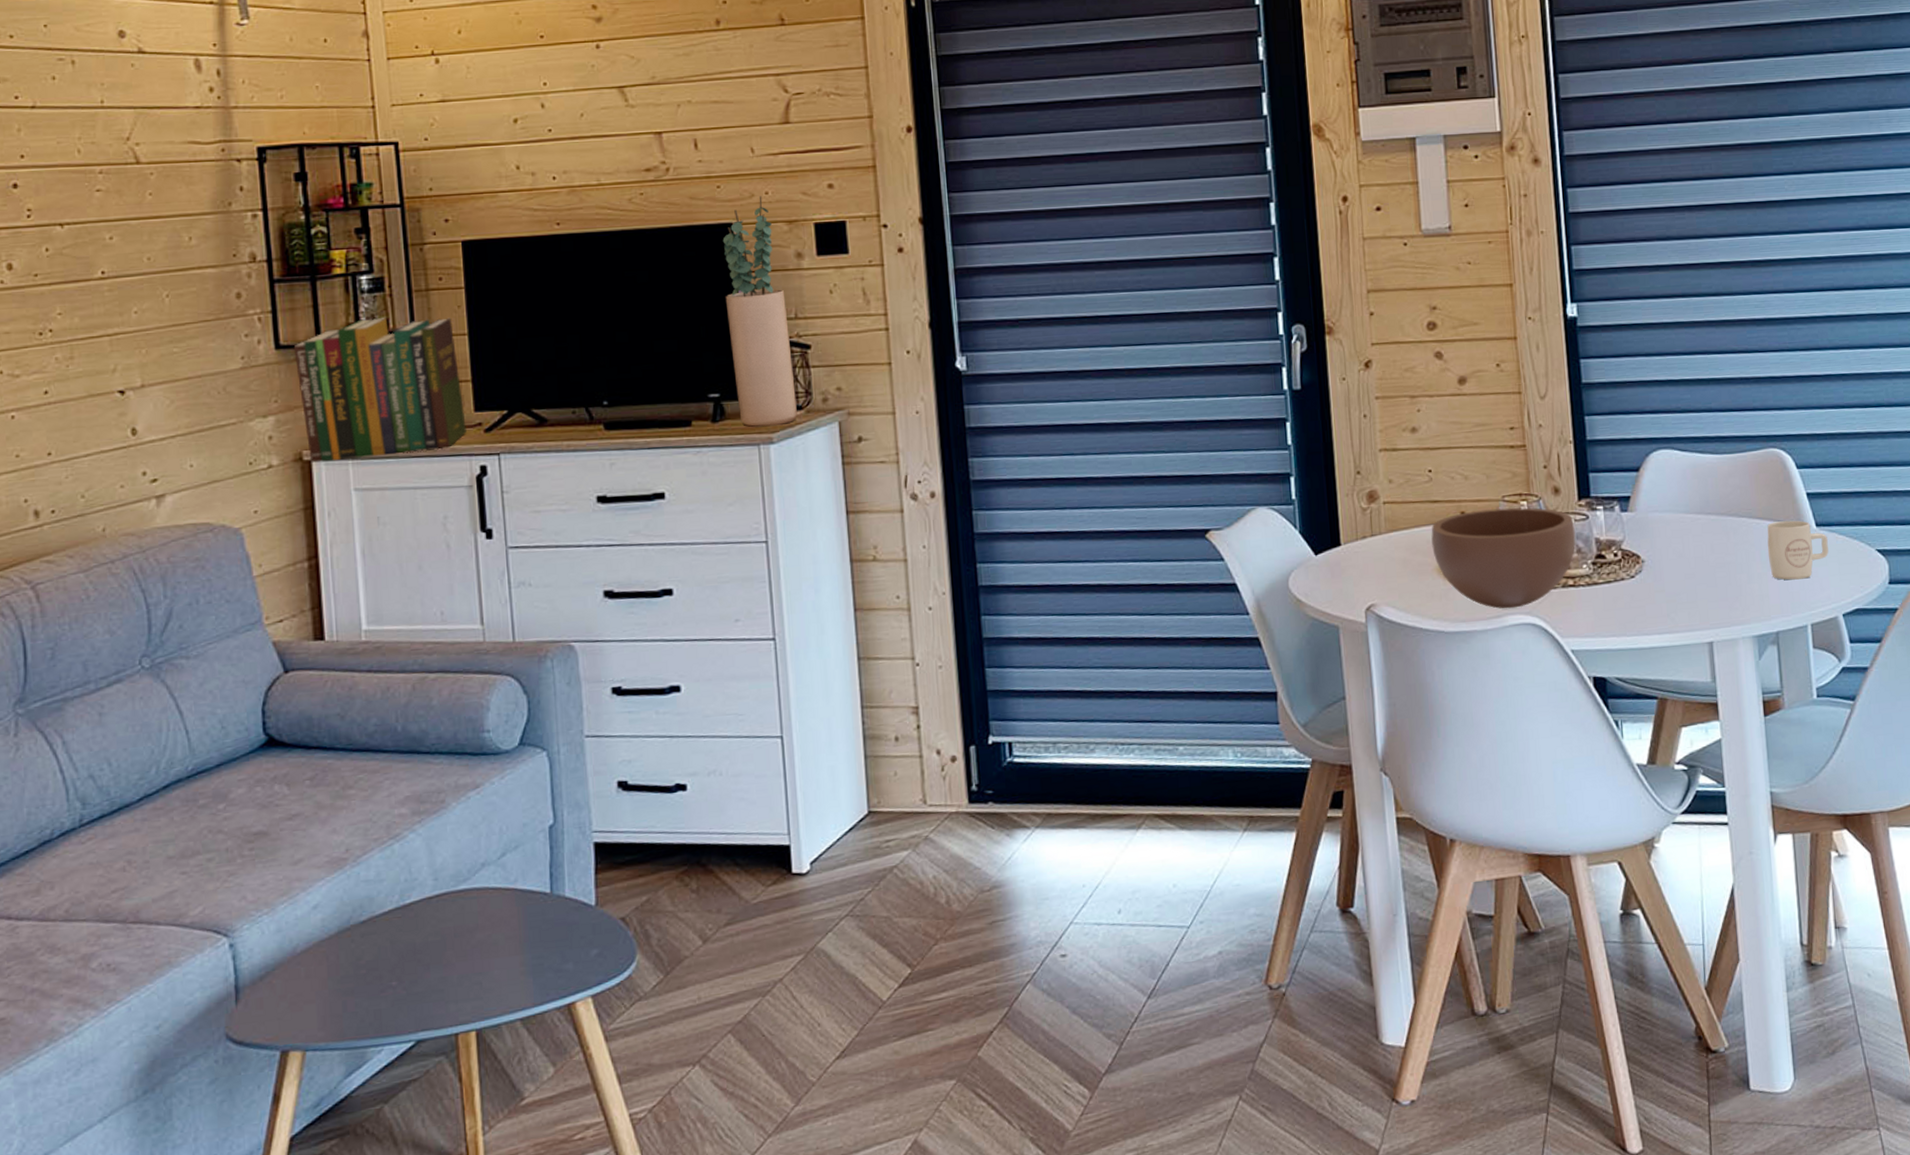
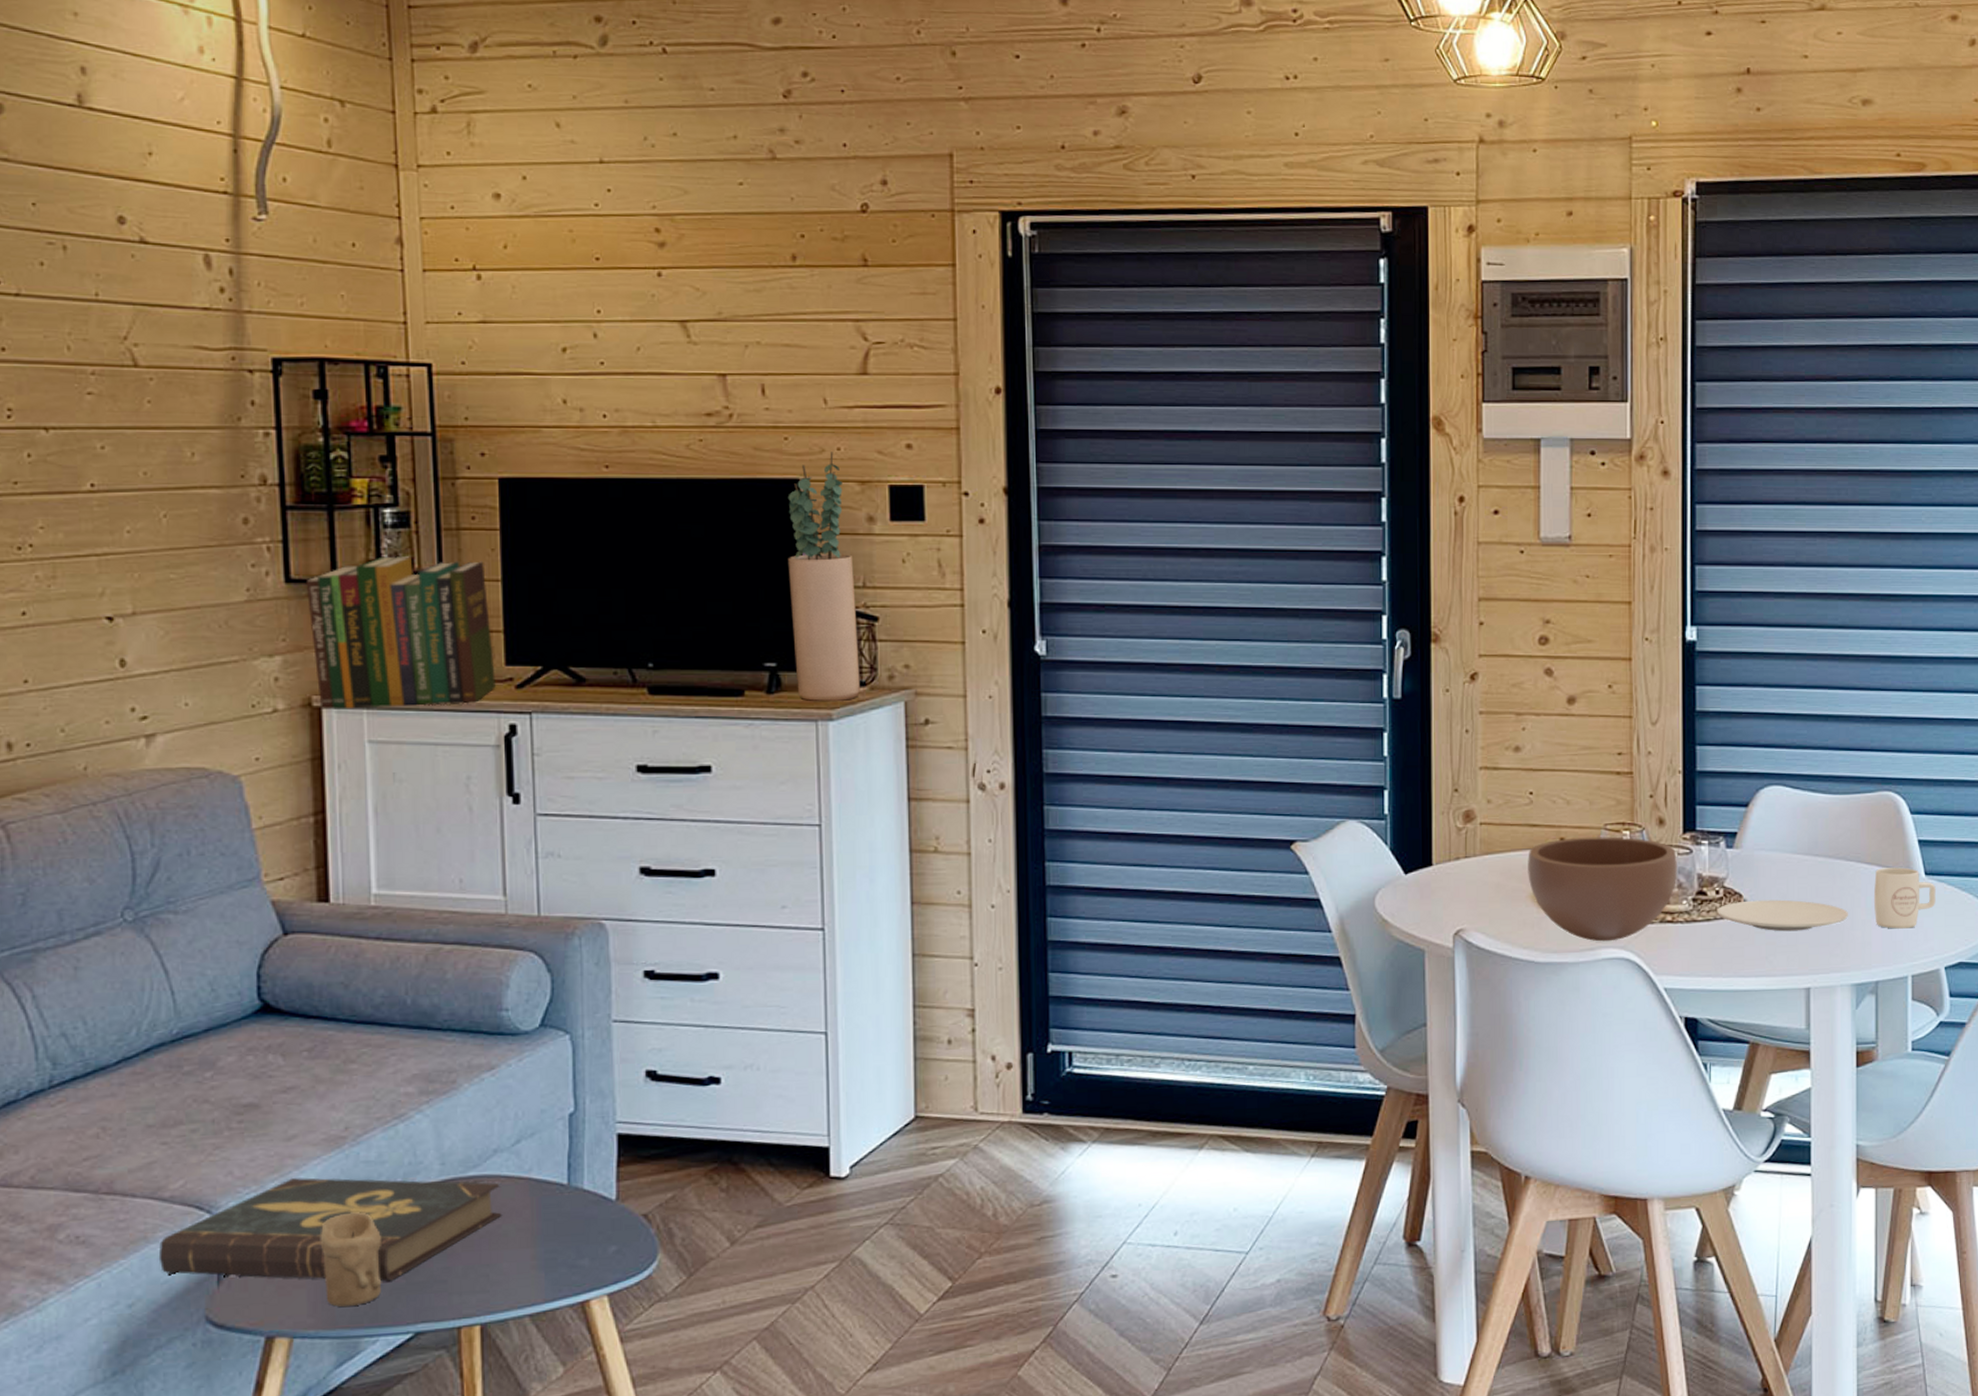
book: none [181,894,492,996] -> present [158,1178,502,1281]
candle: none [326,928,385,1020] -> present [320,1212,382,1307]
plate: none [1616,558,1745,589] -> present [1716,899,1849,932]

